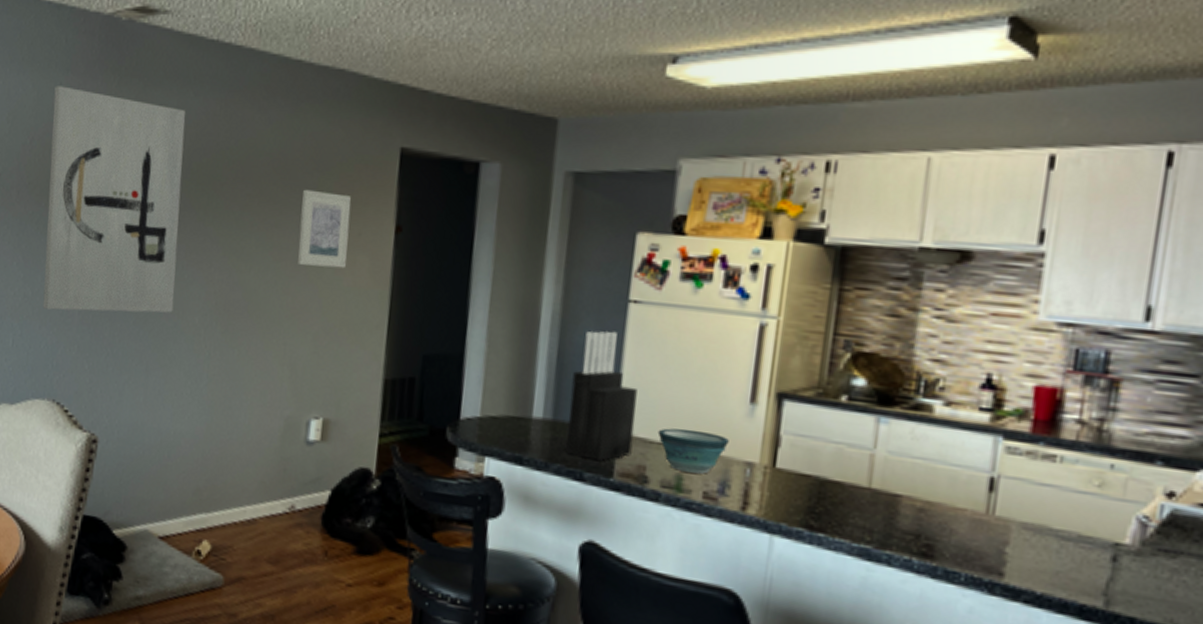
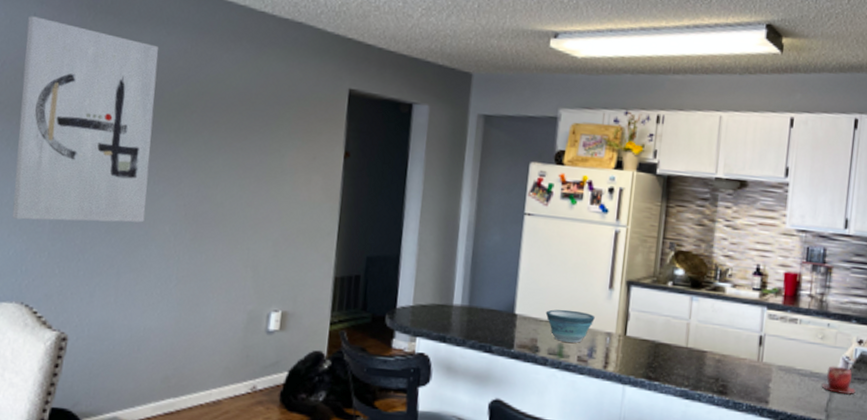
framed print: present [298,189,352,269] -> none [260,119,308,186]
knife block: present [566,331,637,461] -> none [479,237,531,336]
teacup: none [1097,527,1160,574] -> present [821,366,856,395]

